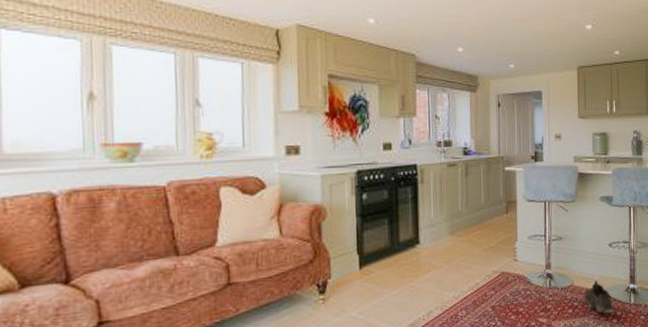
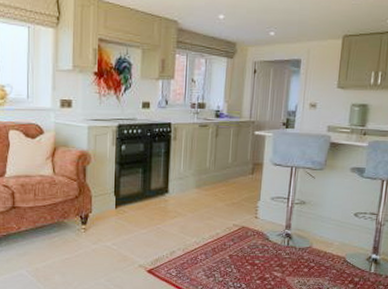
shoe: present [584,279,615,314] -> none [321,245,353,278]

